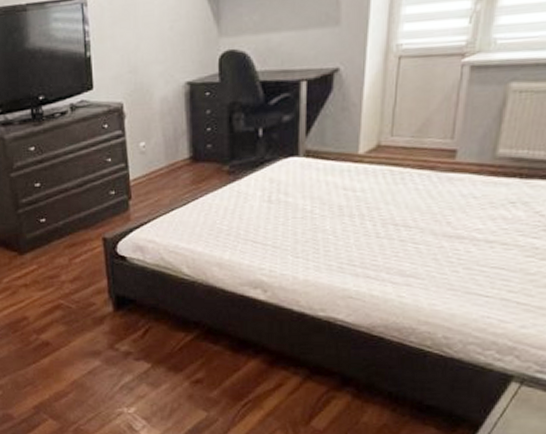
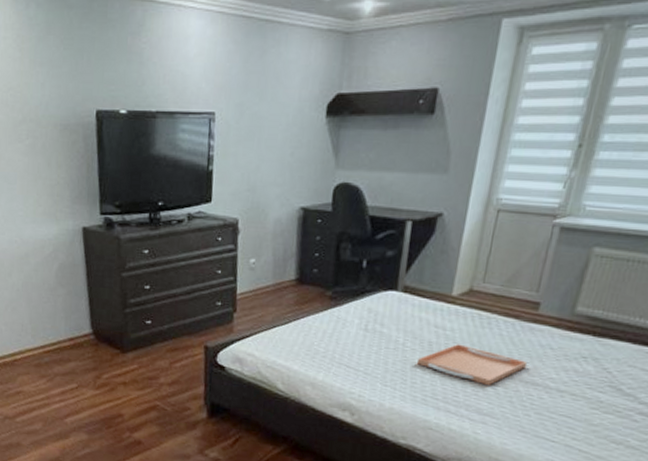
serving tray: none [327,204,450,246] -> present [416,344,528,386]

